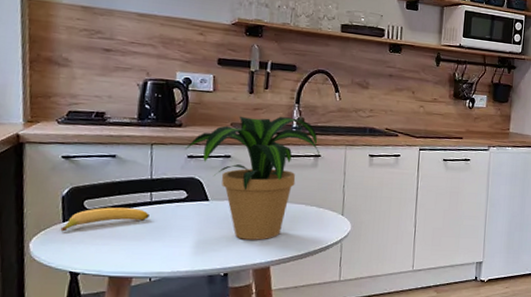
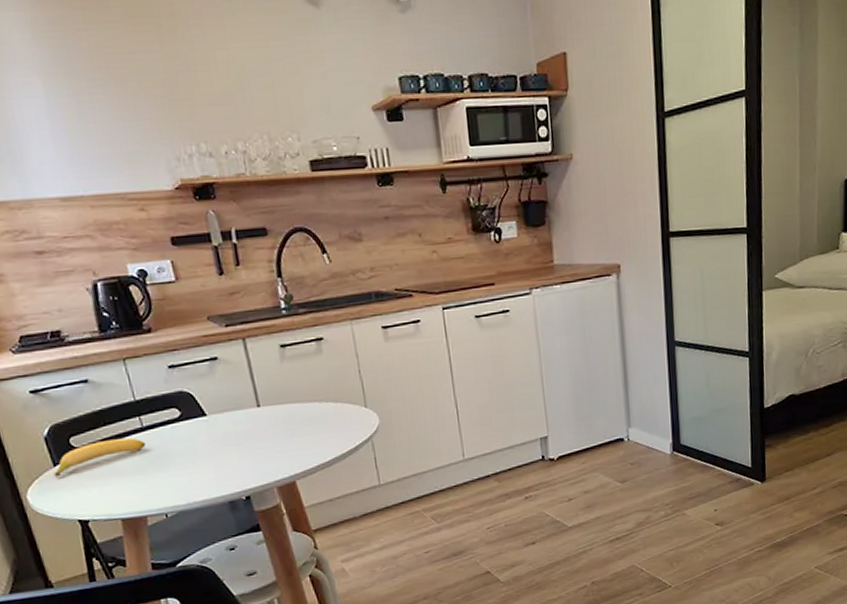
potted plant: present [184,116,321,240] -> none [162,297,323,455]

